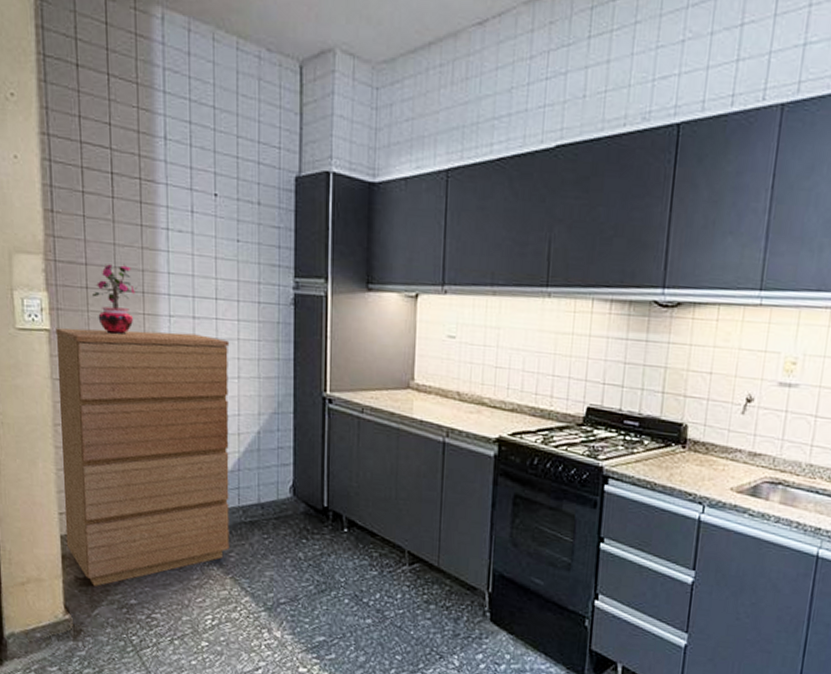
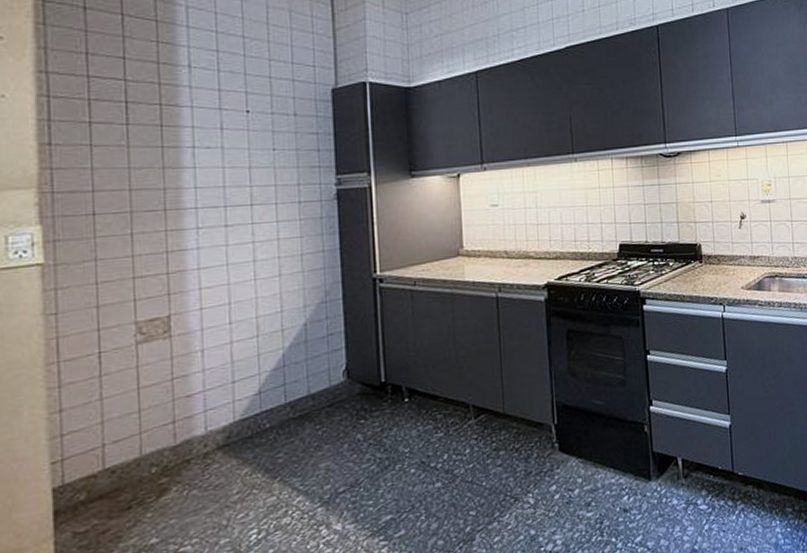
dresser: present [55,328,230,586] -> none [51,241,276,537]
potted plant: present [92,264,136,335] -> none [101,185,157,257]

